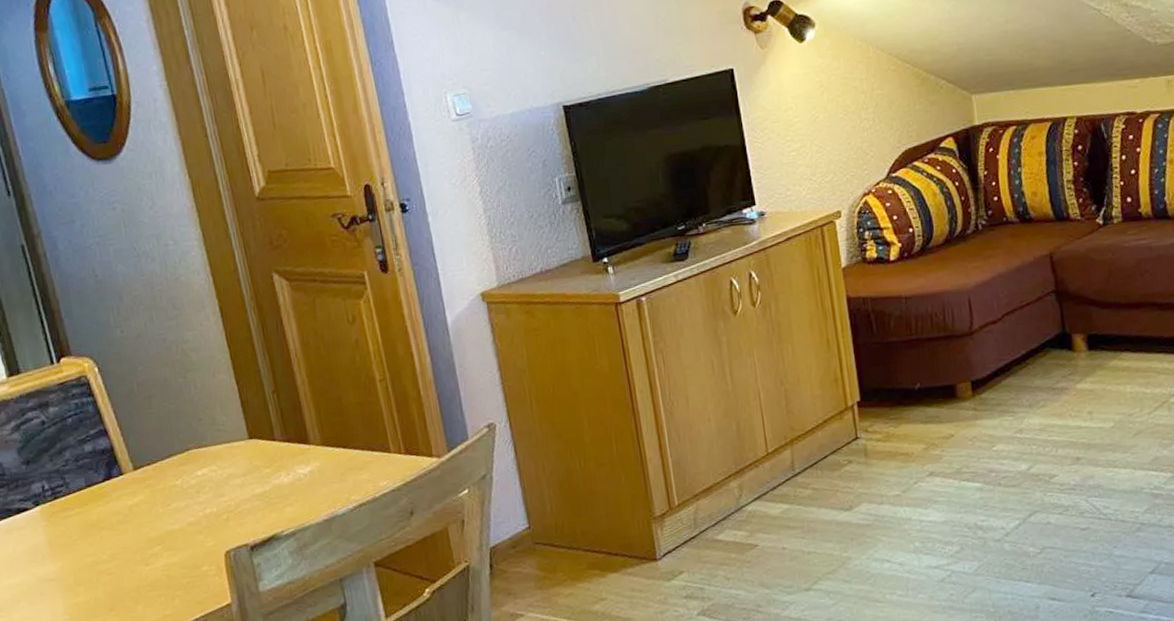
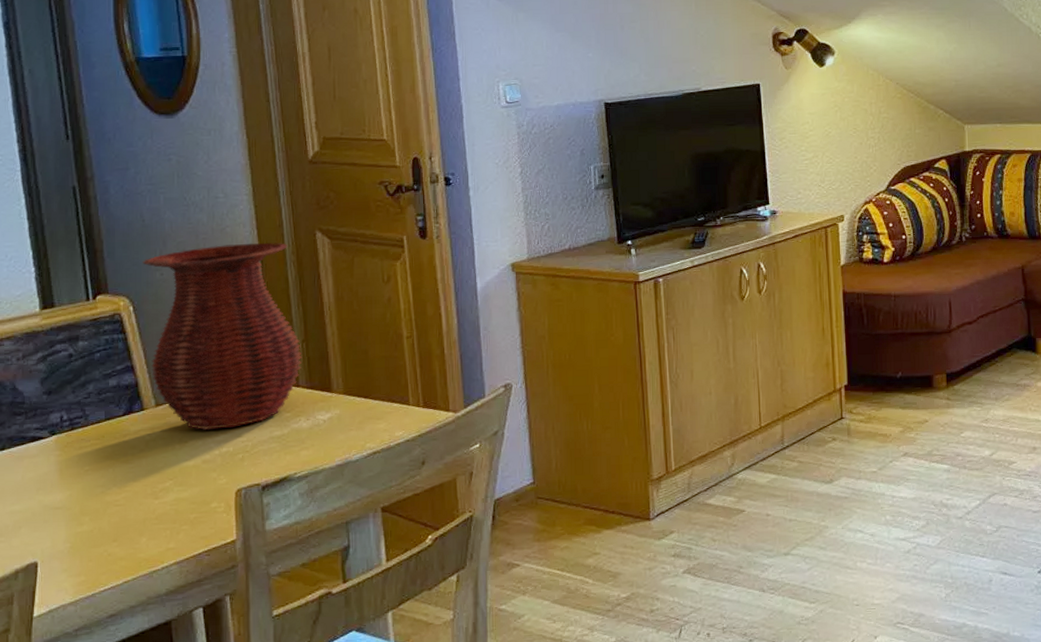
vase: none [101,289,275,492] -> present [142,243,303,430]

